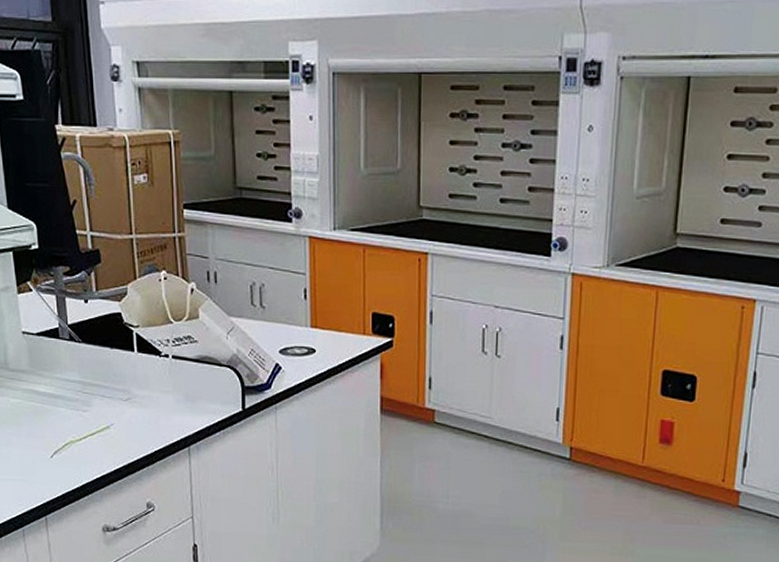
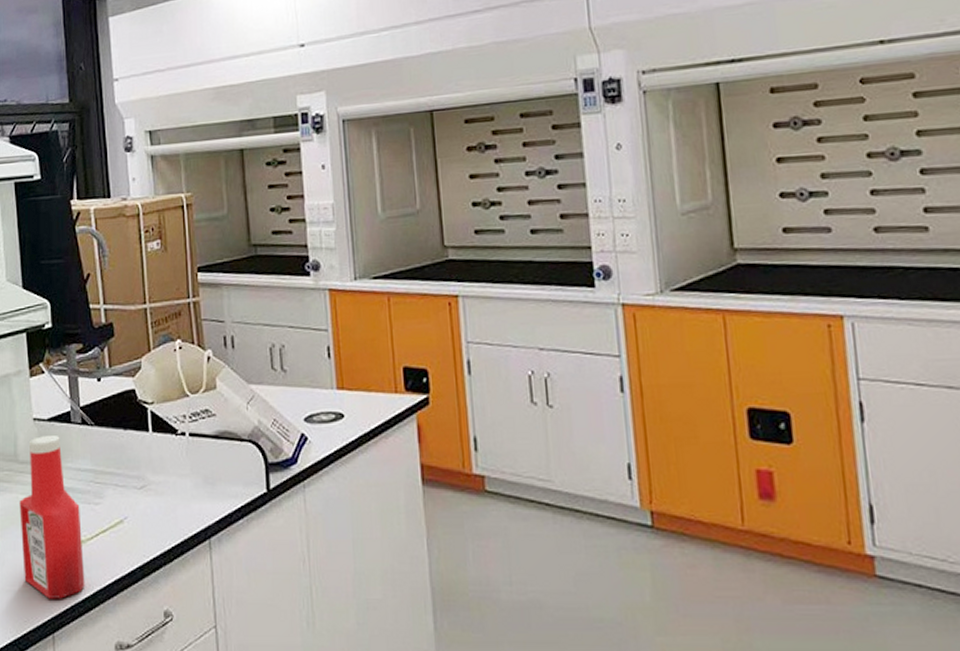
ketchup bottle: none [11,347,75,488] -> present [19,434,85,599]

